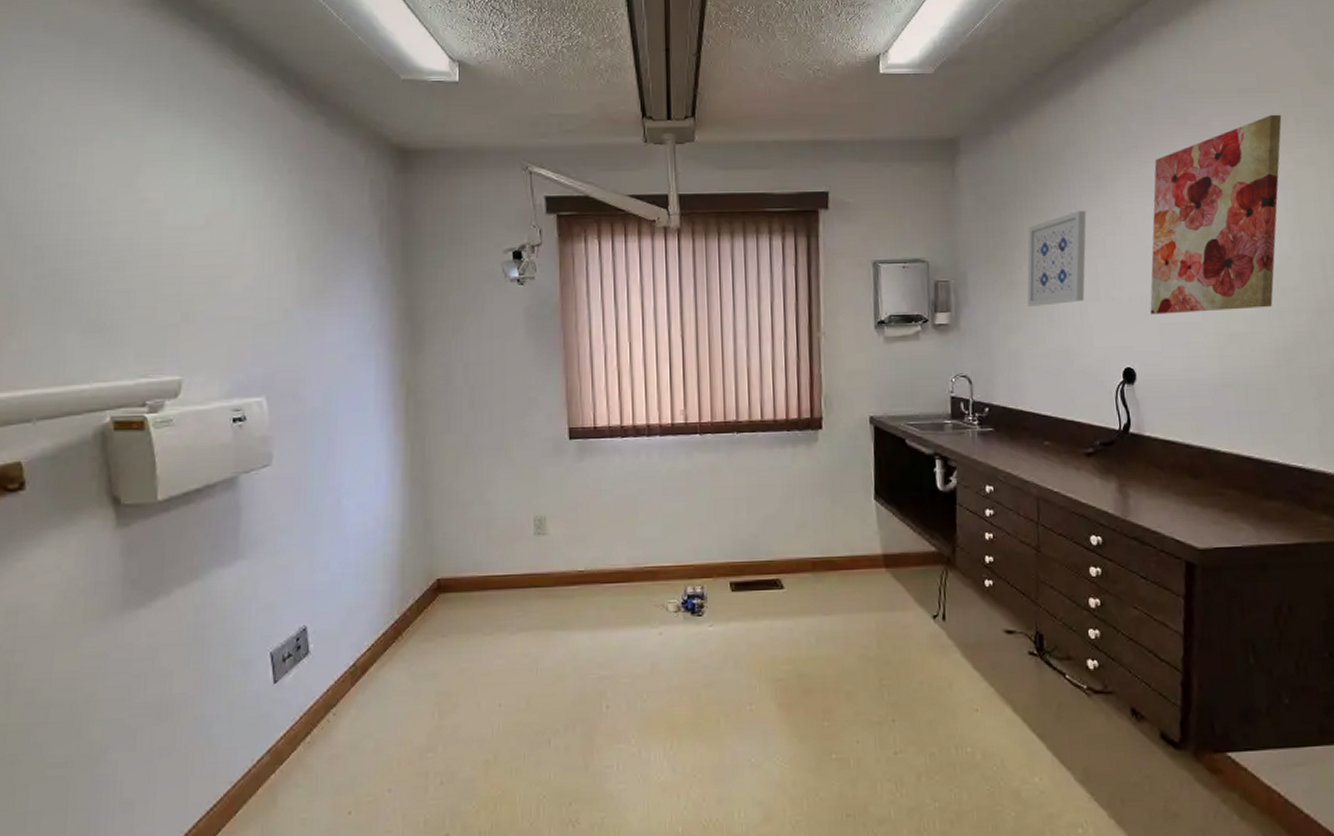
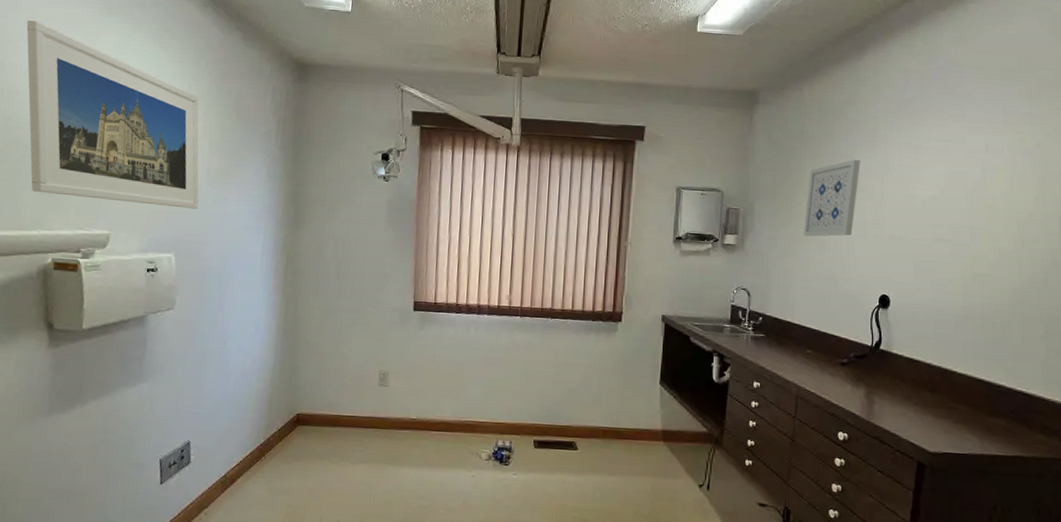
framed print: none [52,122,291,340] -> present [26,20,199,209]
wall art: present [1150,114,1282,315] -> none [907,92,1037,255]

